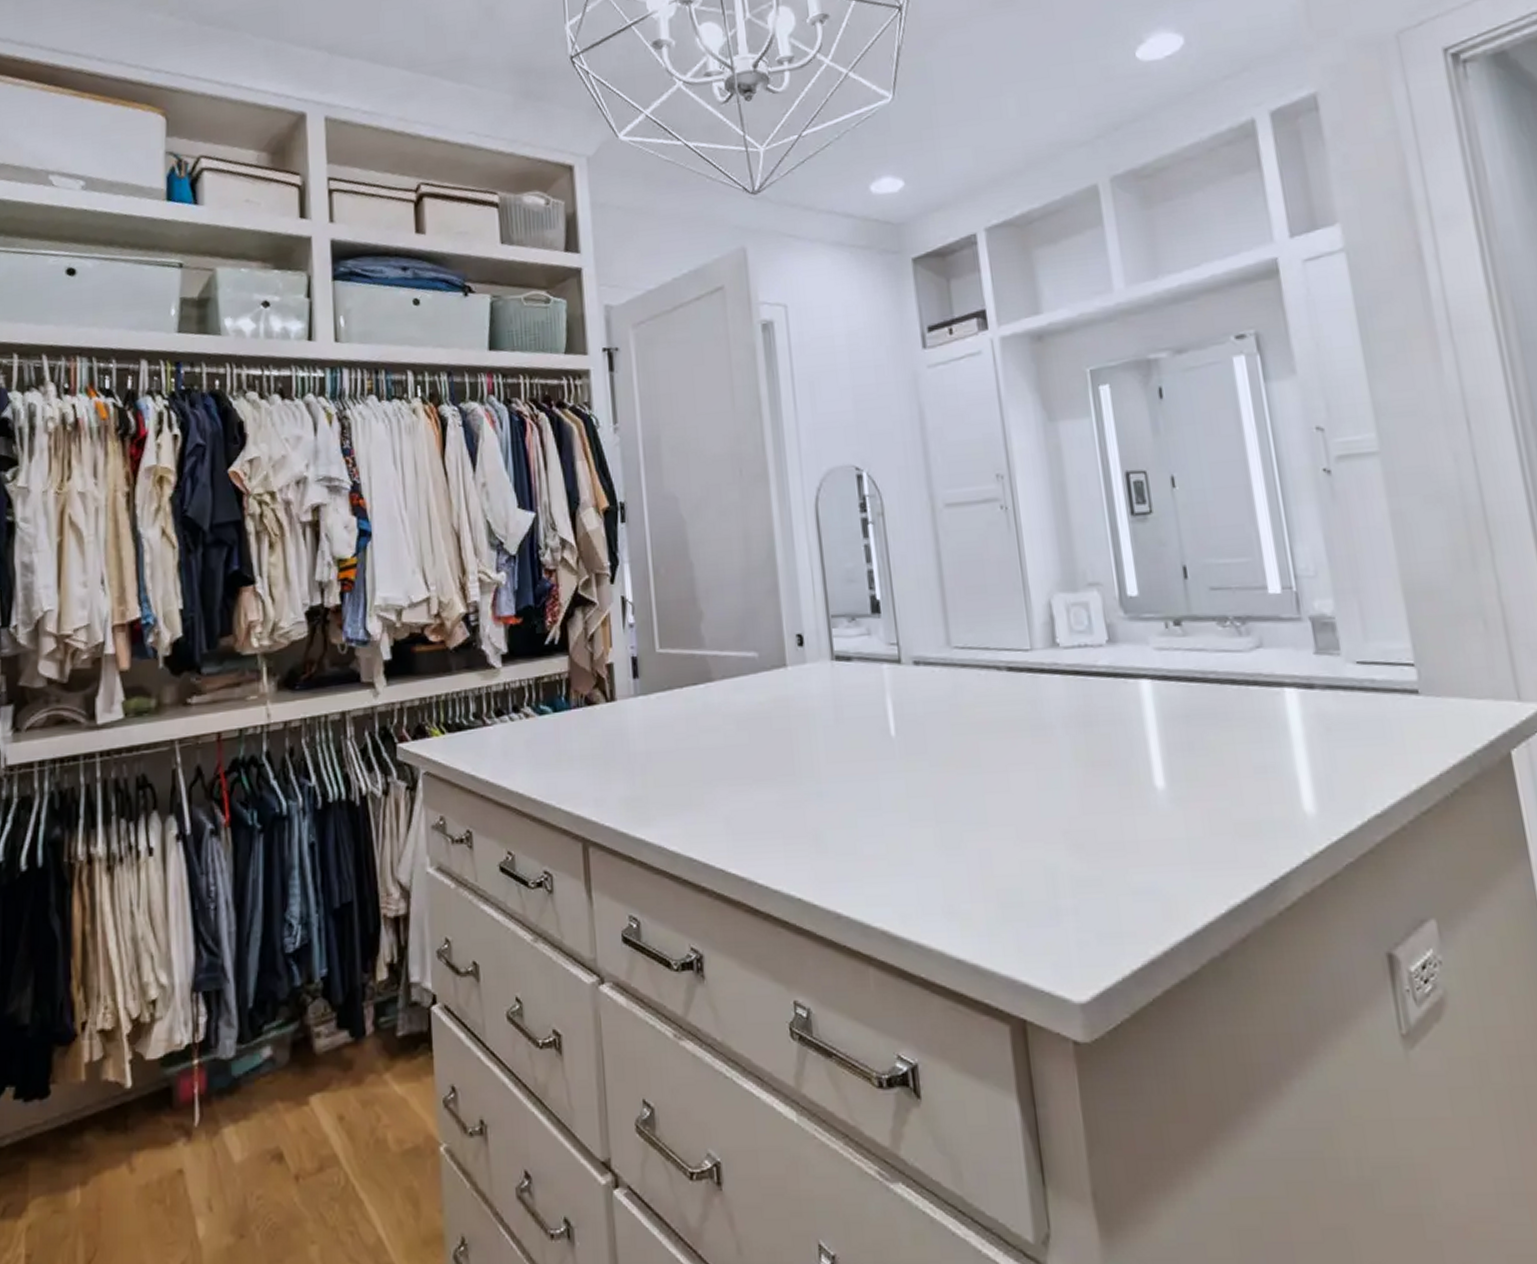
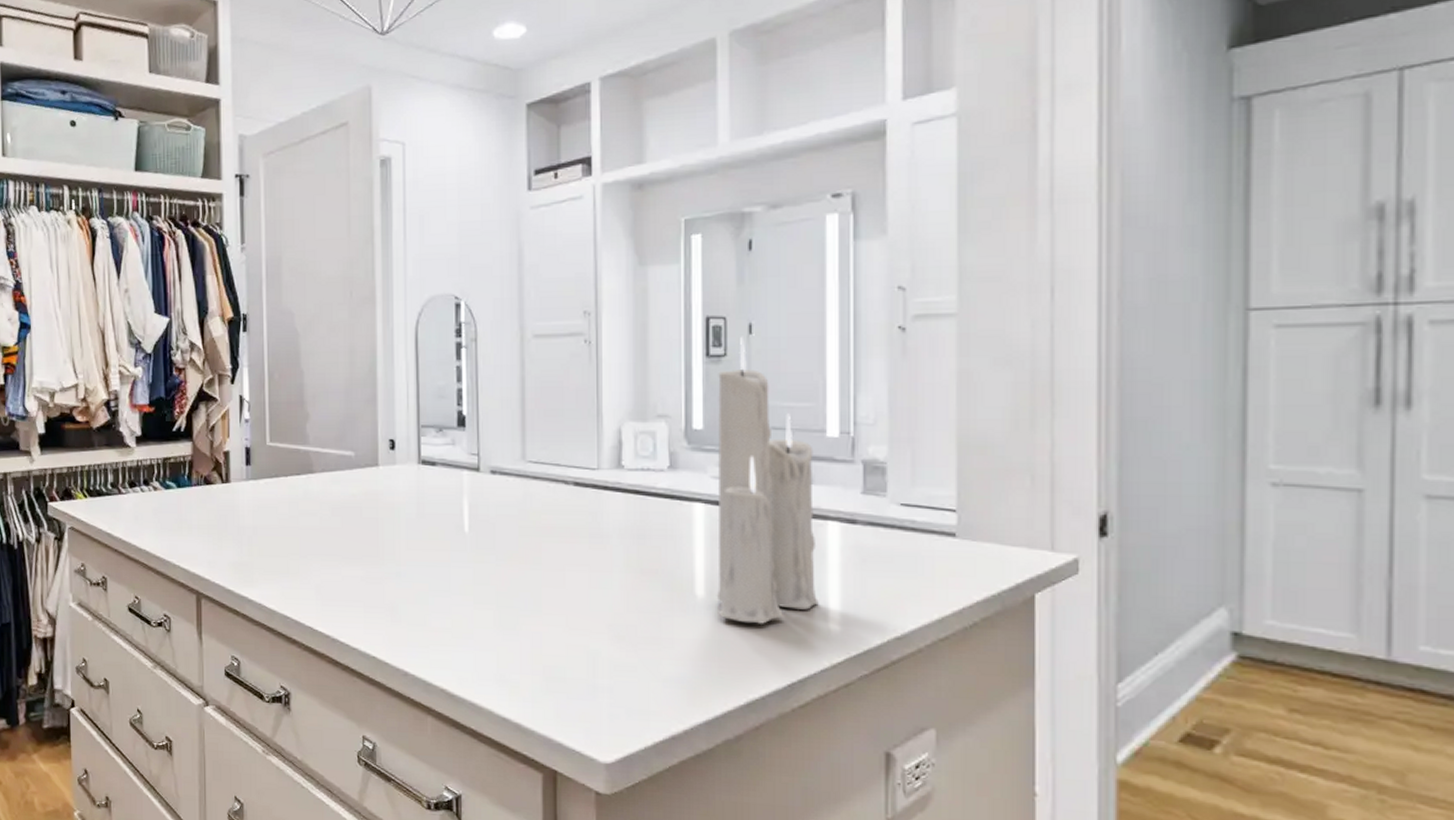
candle: none [1146,490,1289,815] -> present [716,336,819,624]

